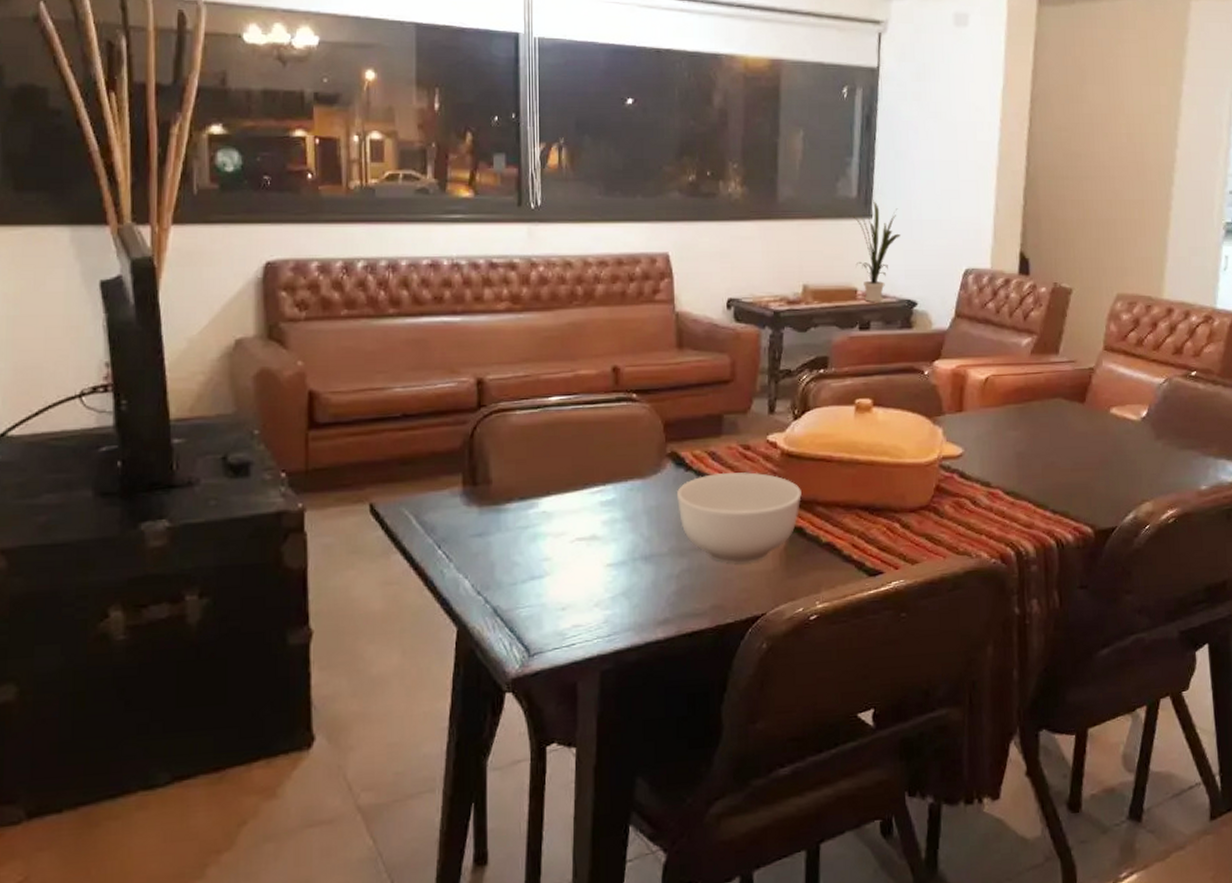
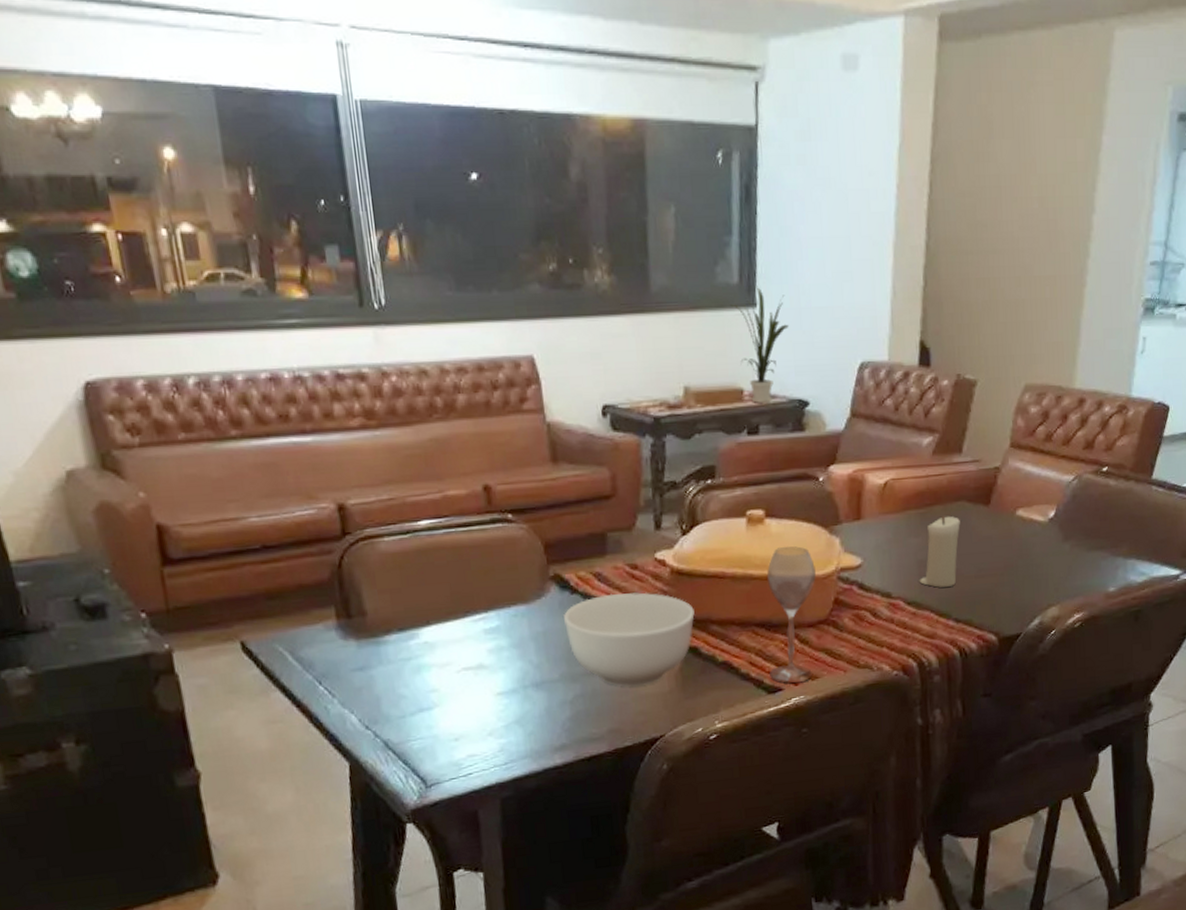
wineglass: none [871,434,919,567] -> present [766,546,816,684]
candle: none [1017,411,1057,479] -> present [919,516,960,588]

